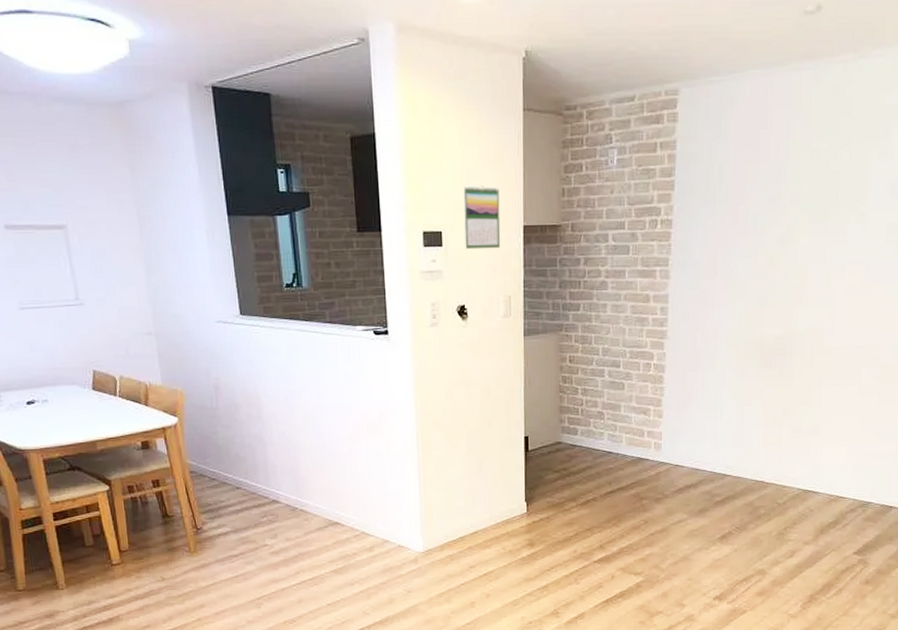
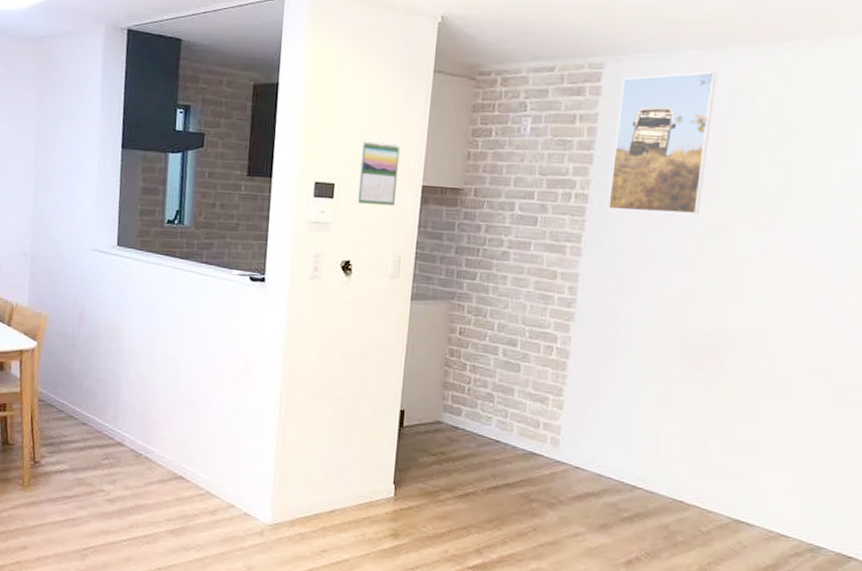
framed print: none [690,91,778,232] -> present [608,72,717,215]

